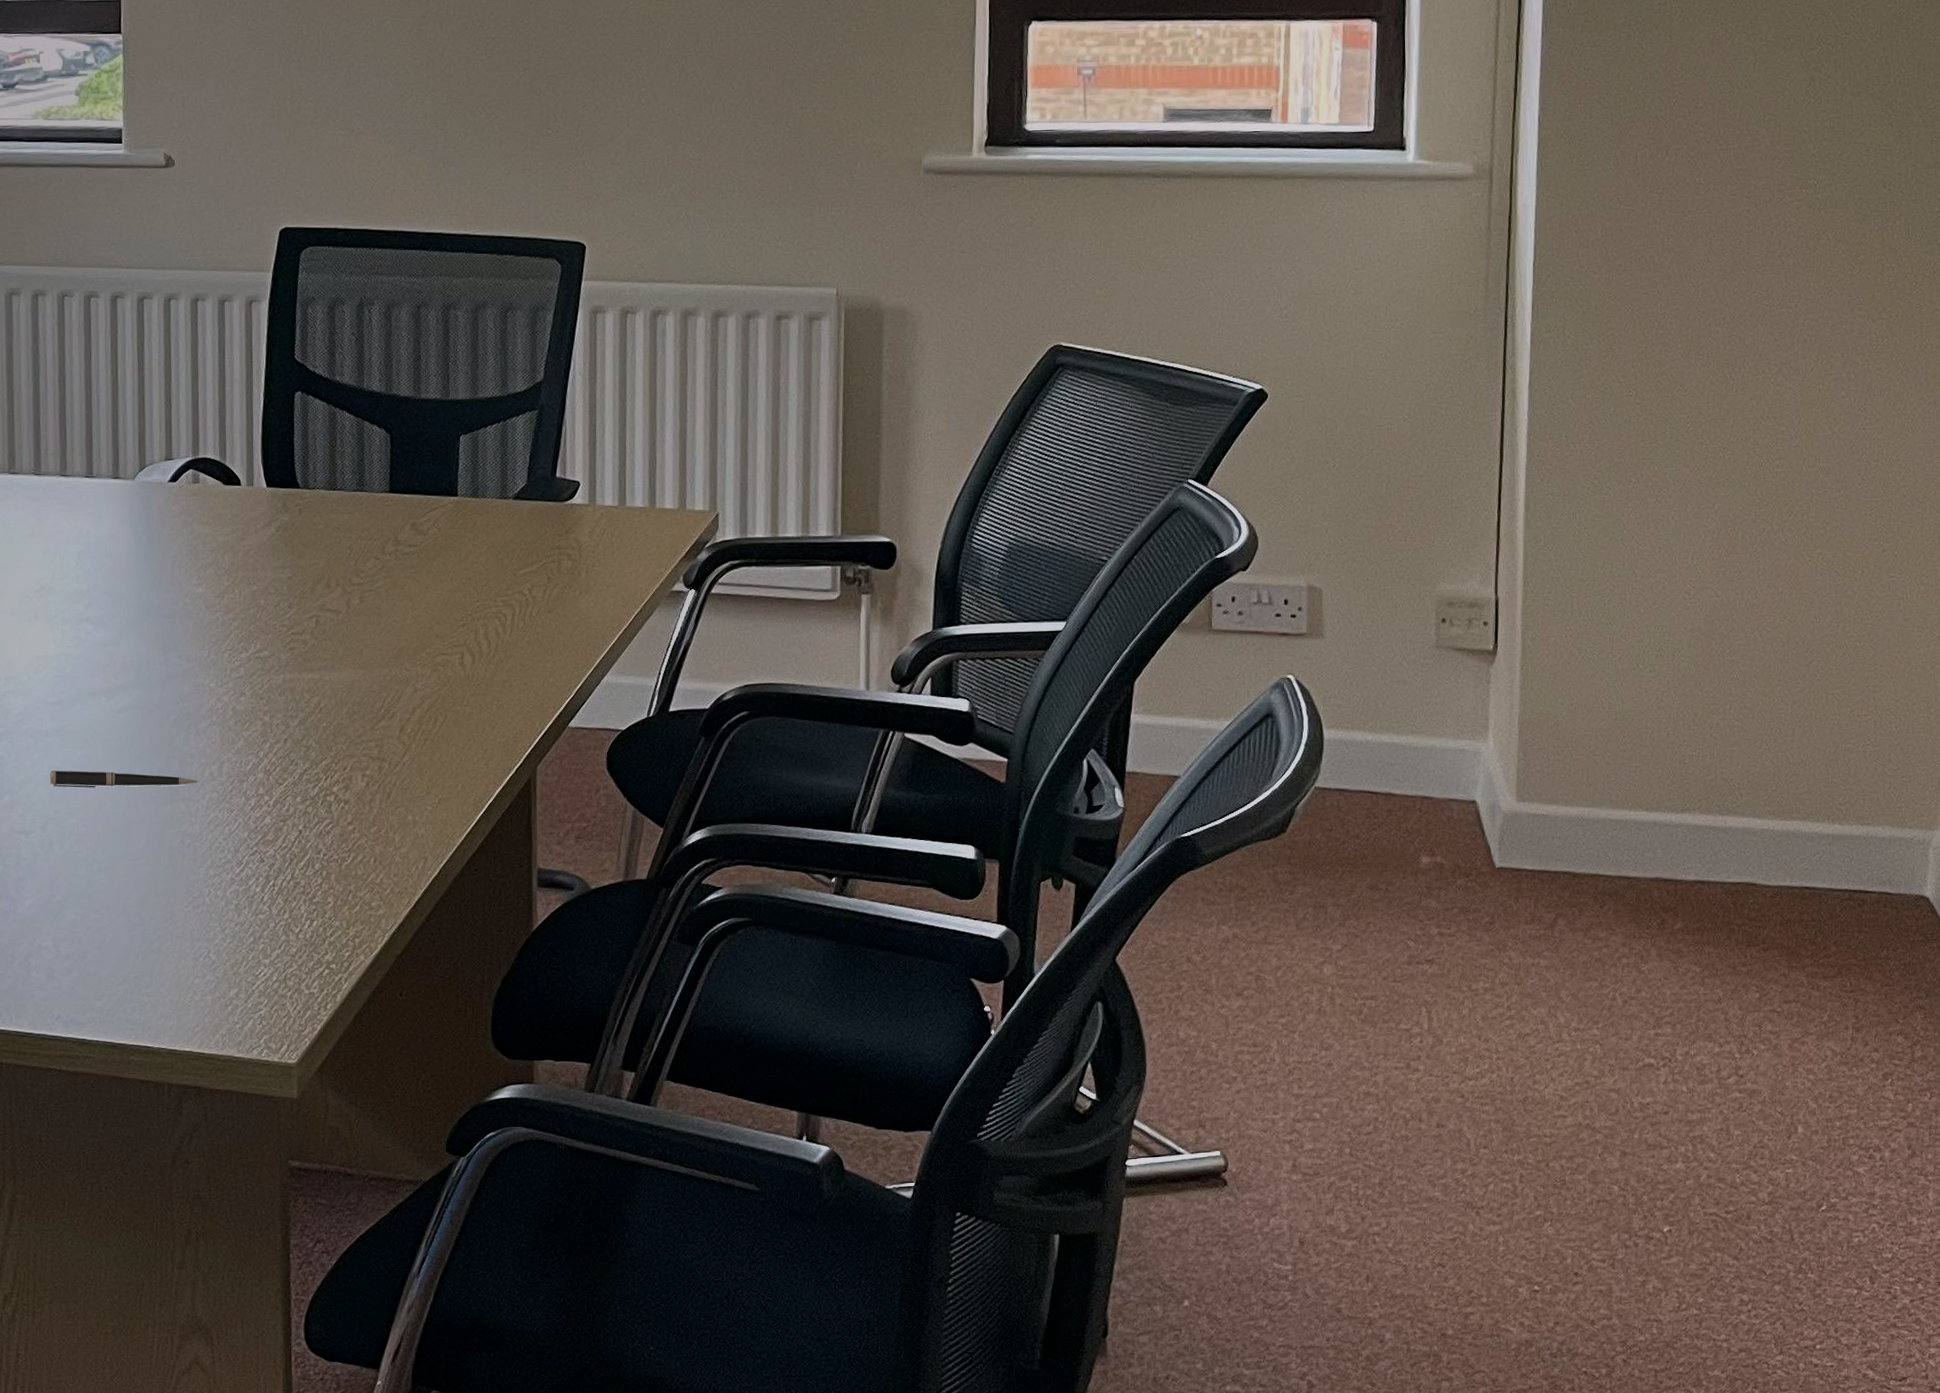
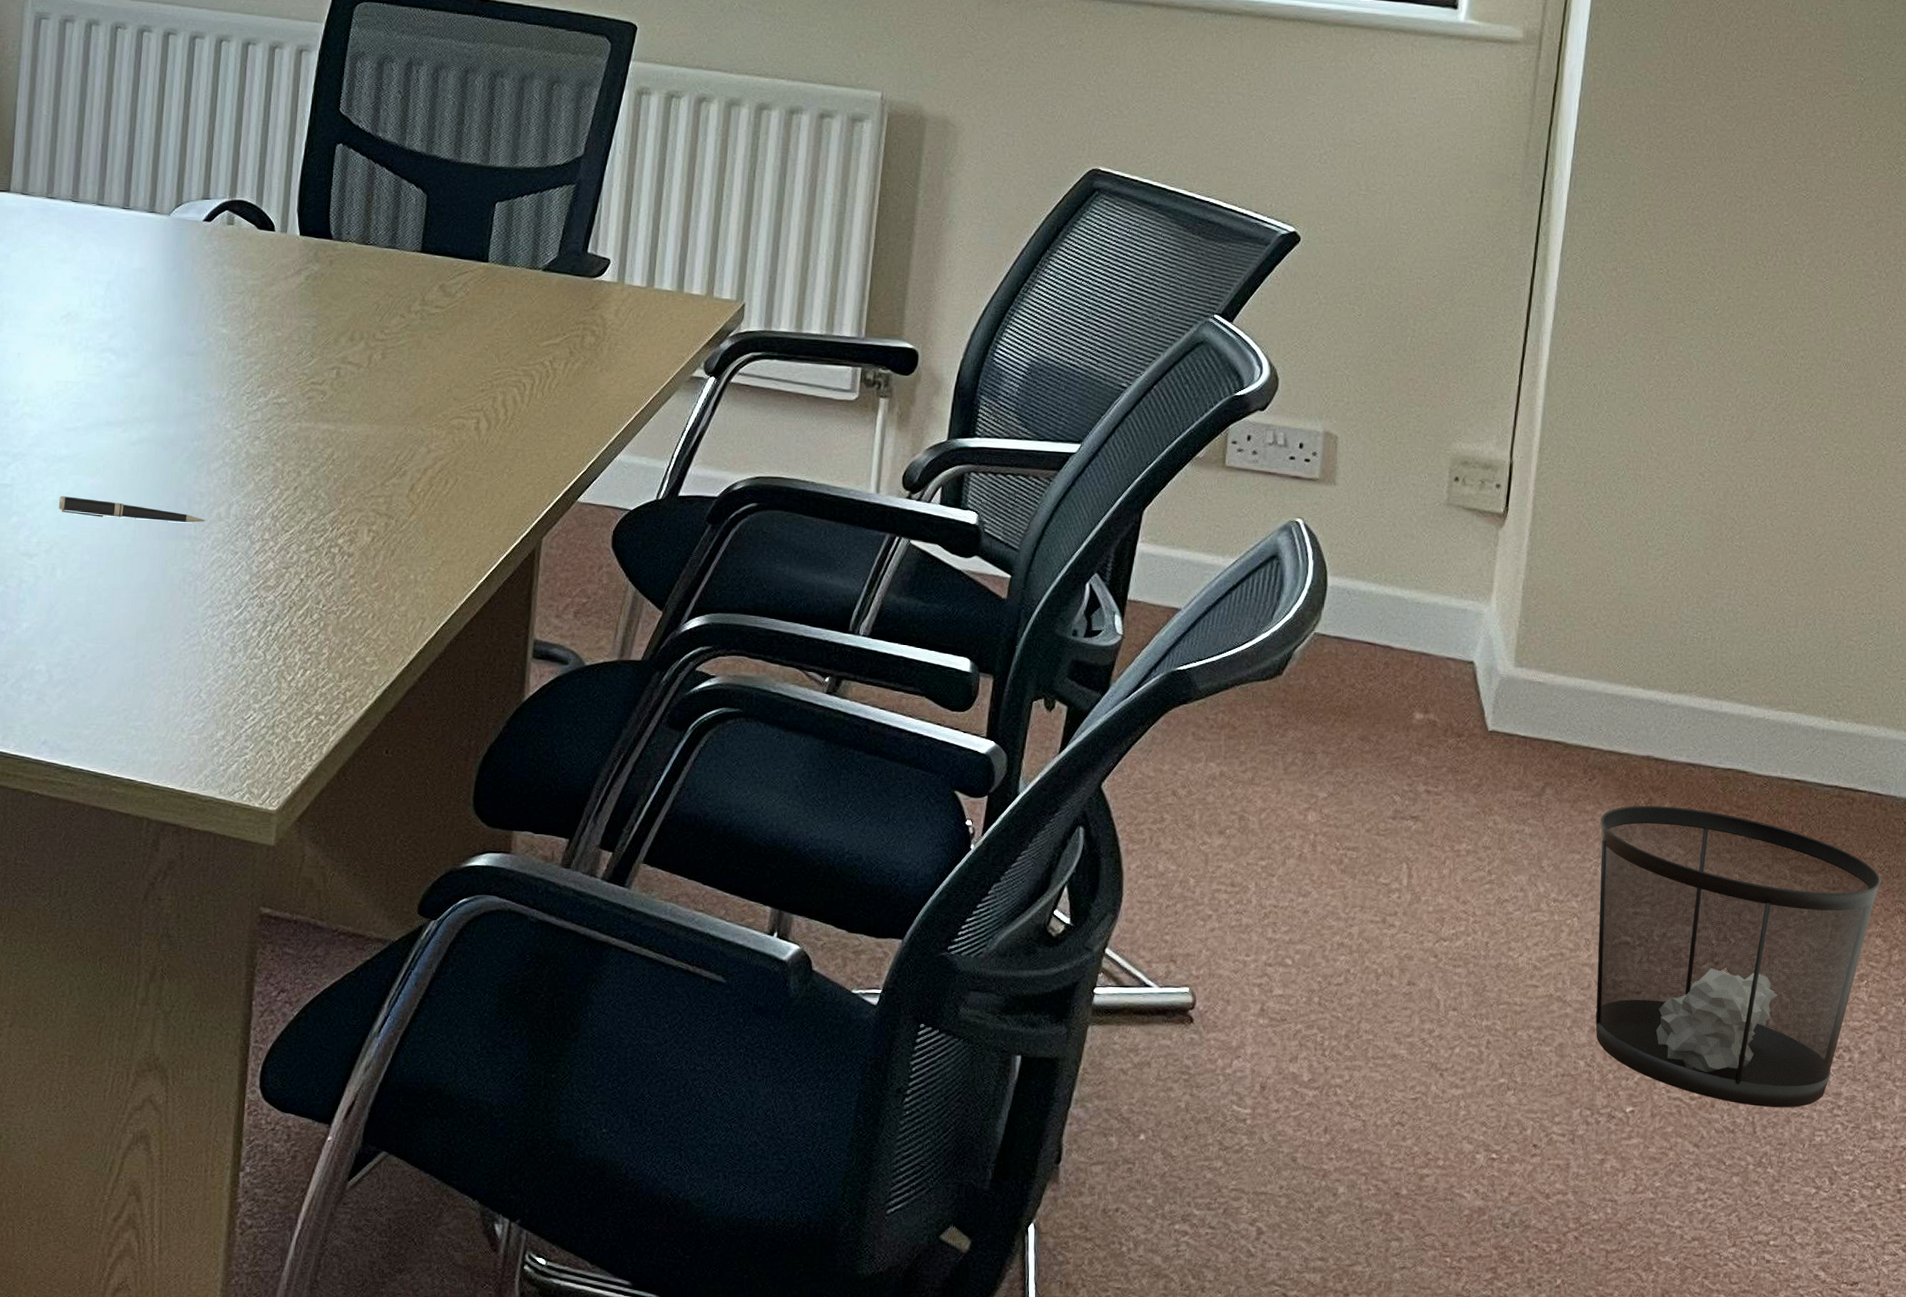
waste bin: none [1615,925,1898,1214] -> present [1595,805,1881,1108]

